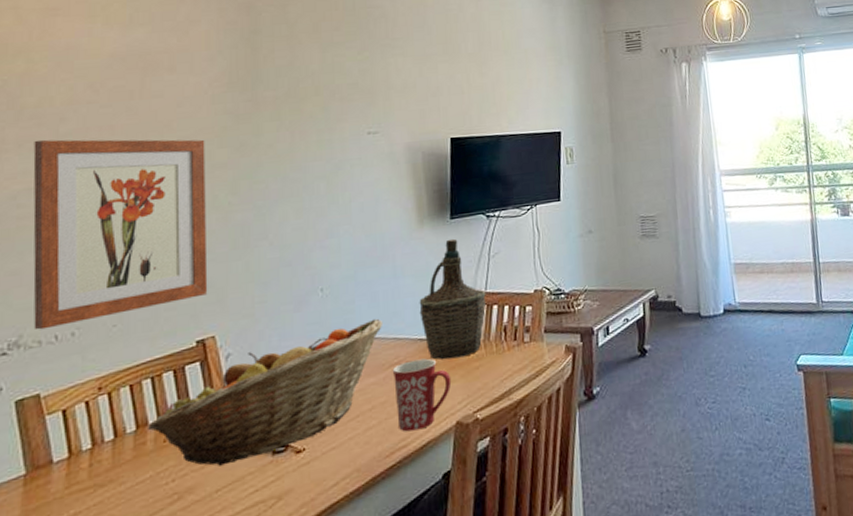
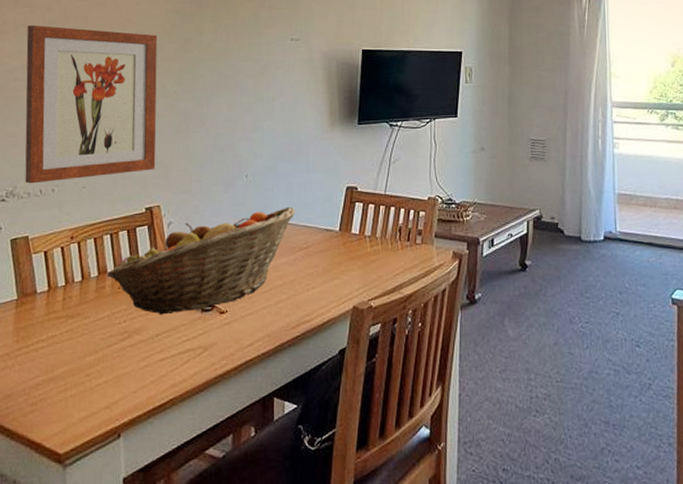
mug: present [393,359,452,432] -> none [302,247,351,309]
bottle: present [419,238,487,360] -> none [327,142,385,250]

